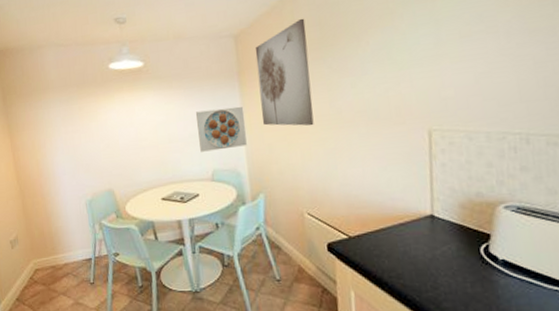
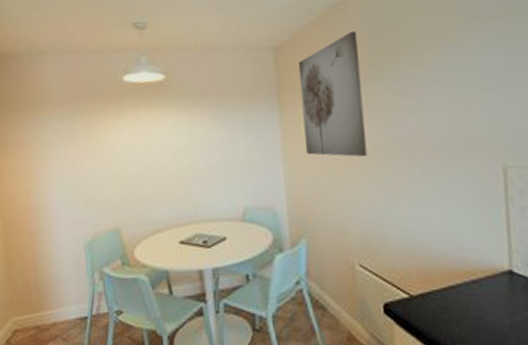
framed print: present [195,106,247,152] -> none [225,130,286,185]

